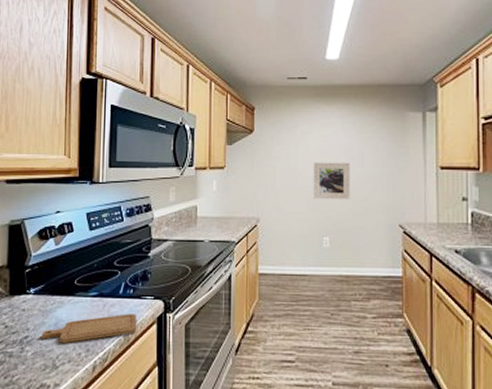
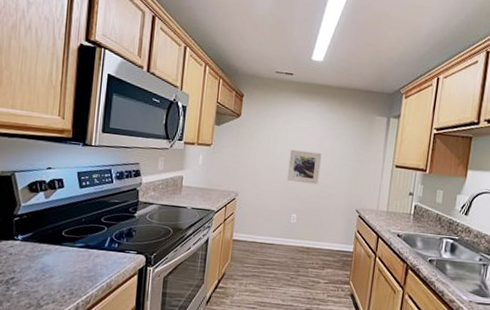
chopping board: present [42,314,137,343] -> none [28,264,120,286]

